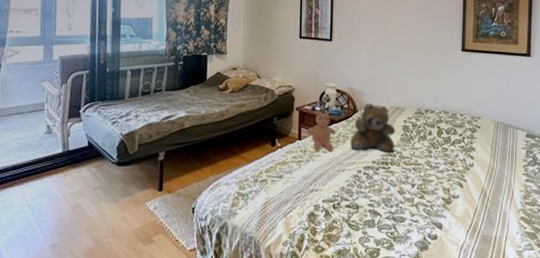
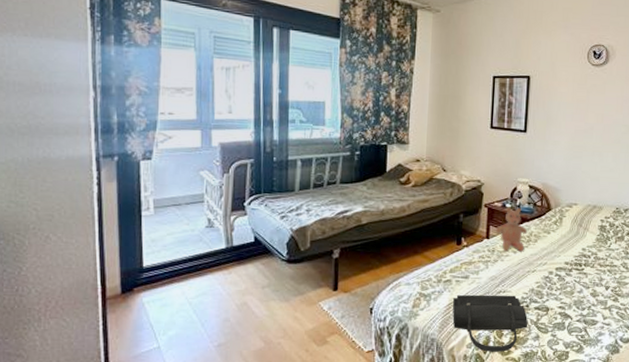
handbag: none [269,193,340,250] -> present [452,294,528,352]
teddy bear: present [351,103,396,154] -> none [542,200,592,255]

